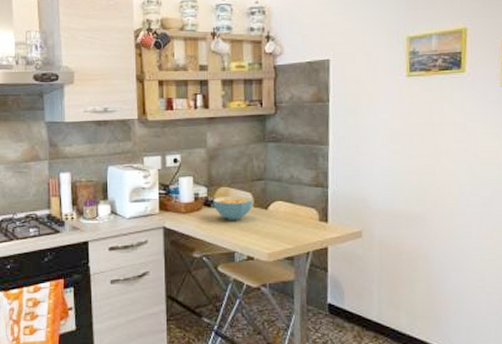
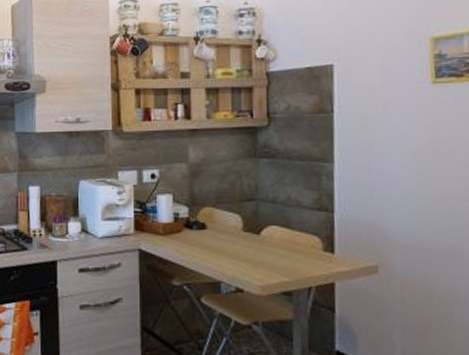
cereal bowl: present [213,196,253,220] -> none [195,218,242,245]

